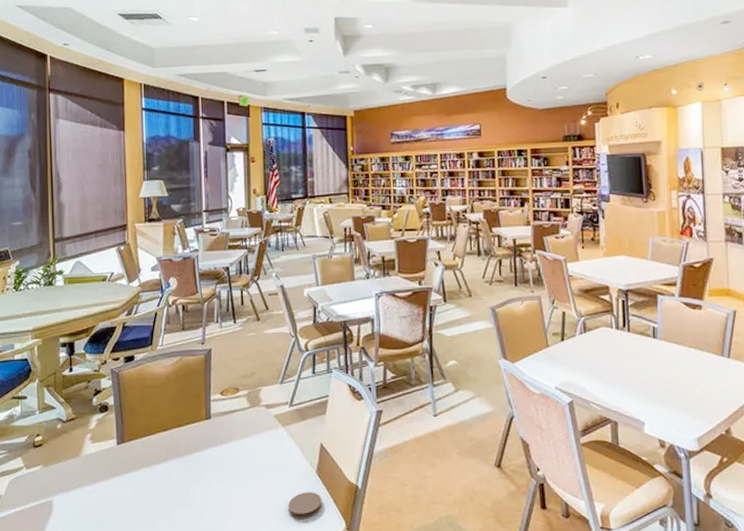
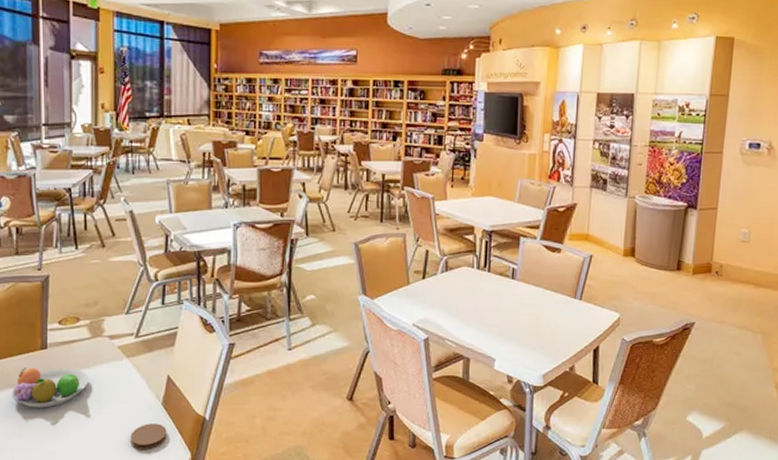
fruit bowl: none [180,437,249,477] -> present [11,368,89,408]

